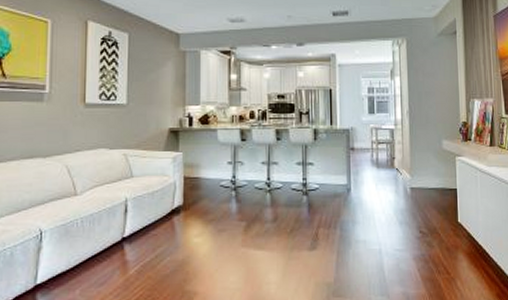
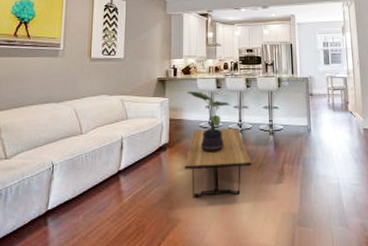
coffee table: none [201,188,282,268] -> present [184,129,252,198]
potted plant: none [205,144,257,216] -> present [187,91,230,153]

